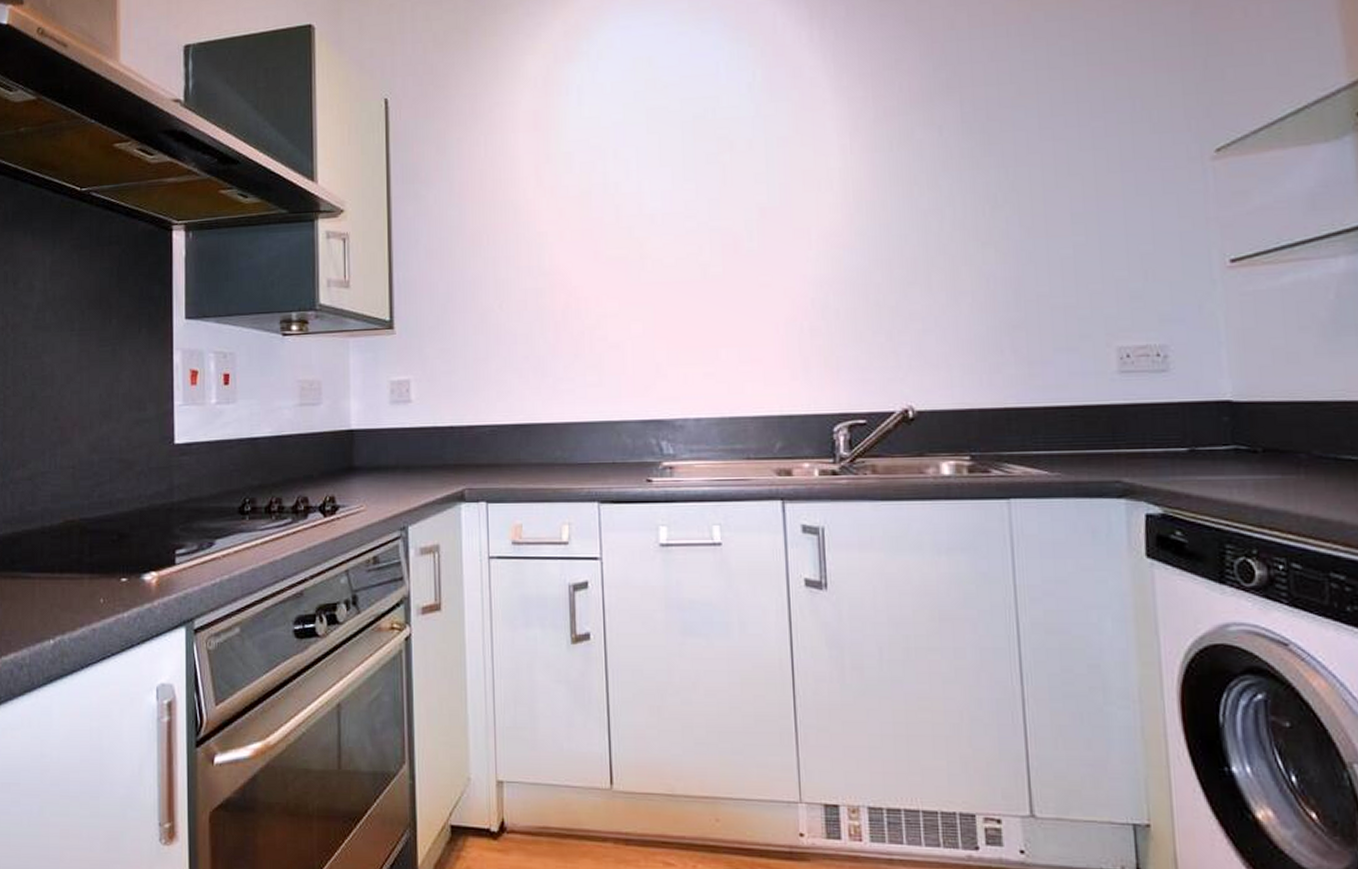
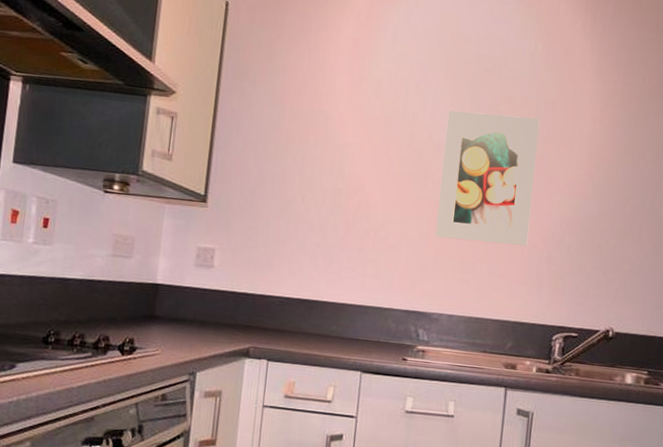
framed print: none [657,161,782,326] -> present [435,110,540,246]

